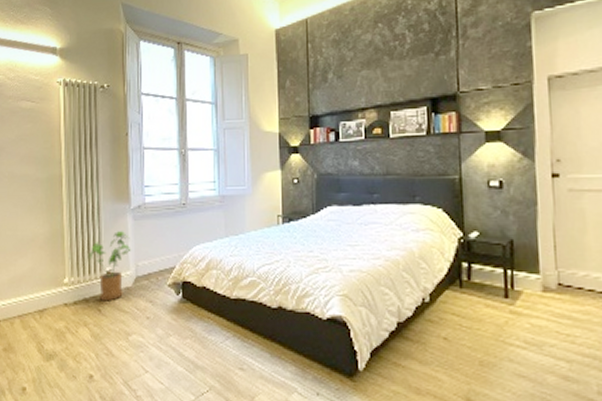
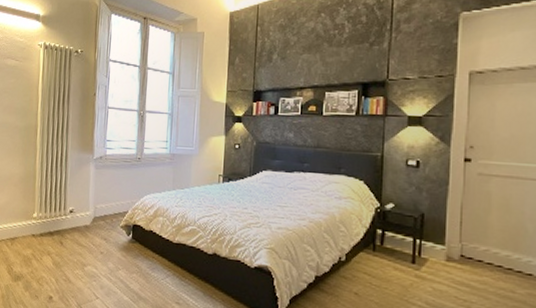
house plant: present [89,231,131,301] -> none [55,177,92,236]

